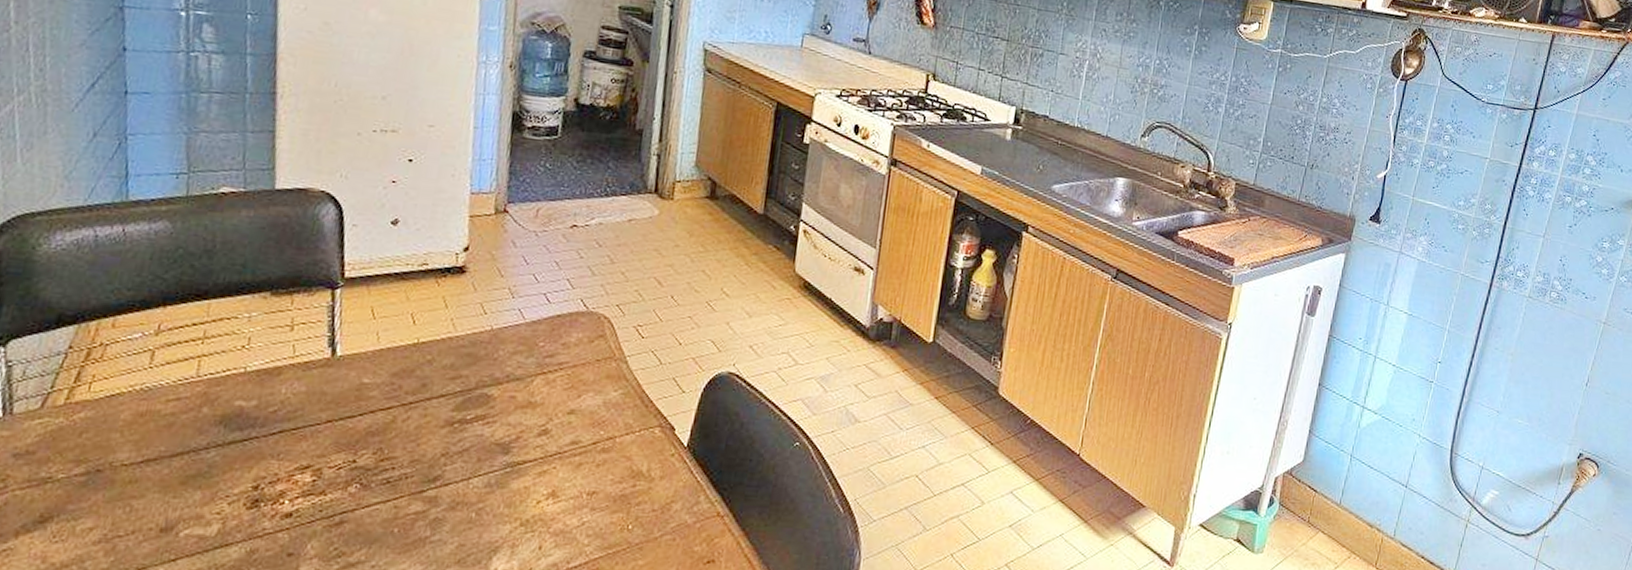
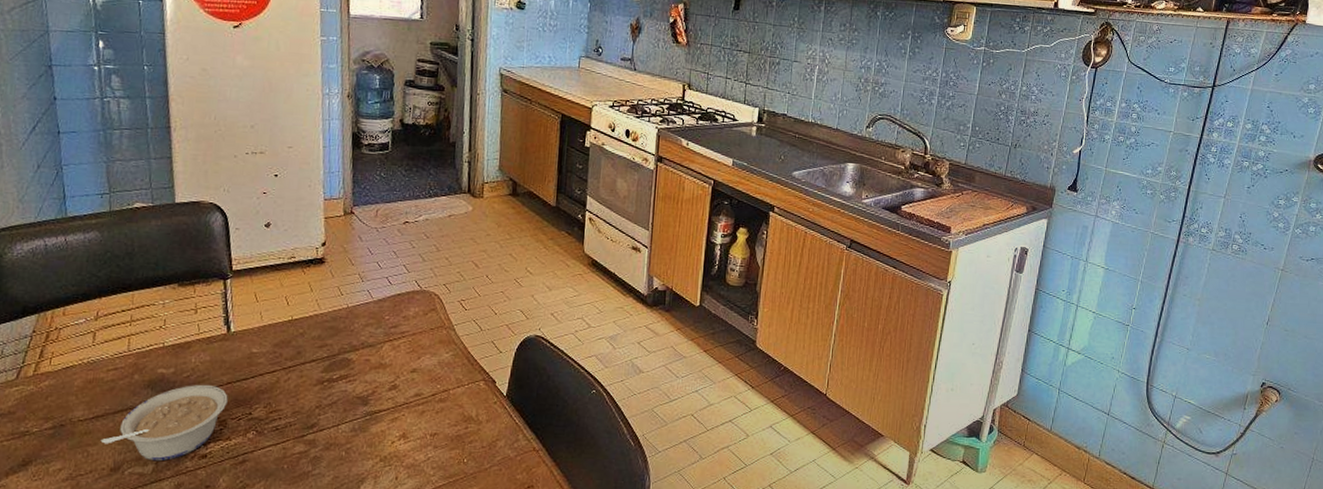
legume: none [149,422,327,521] -> present [100,384,228,462]

